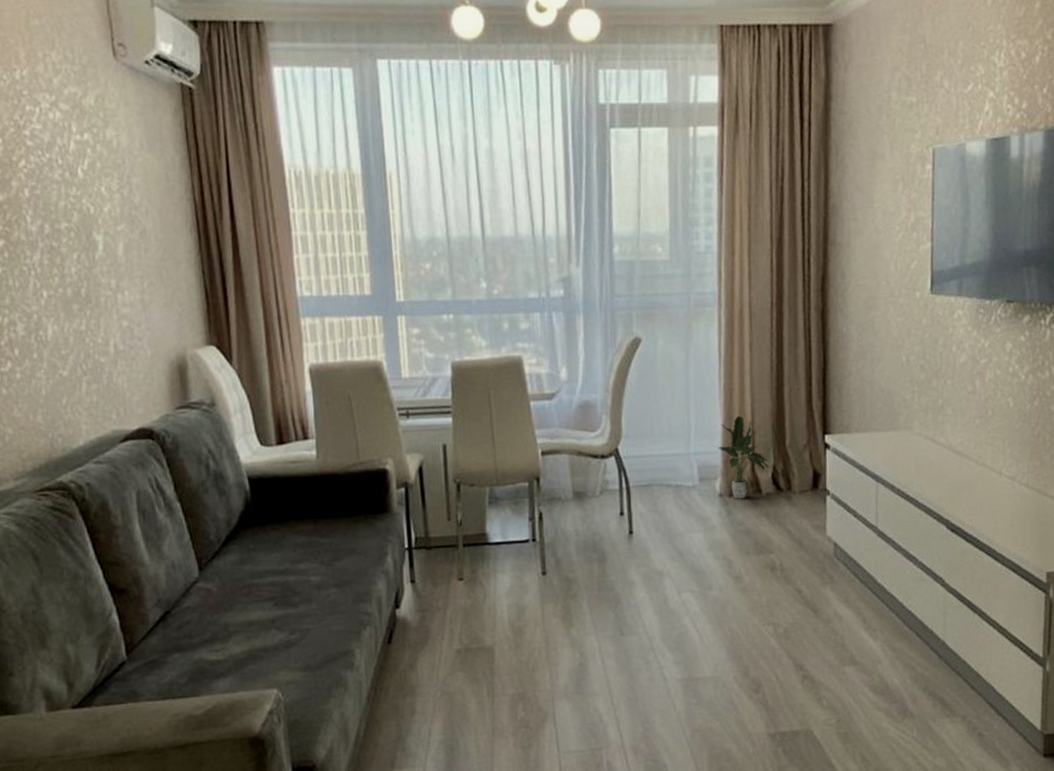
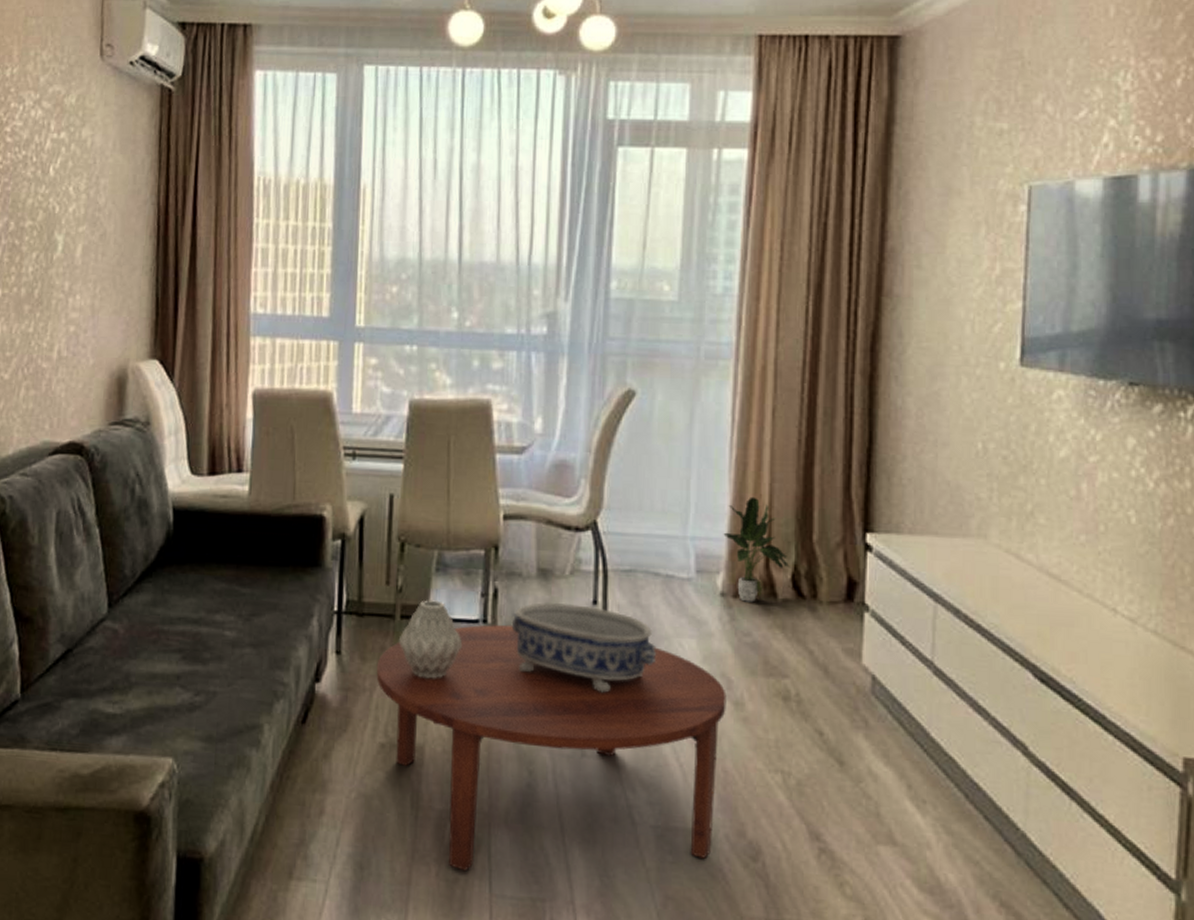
coffee table: none [447,540,729,738] -> present [376,624,727,872]
vase: none [463,528,517,593] -> present [398,600,462,679]
decorative bowl: none [556,517,673,584] -> present [511,602,656,693]

